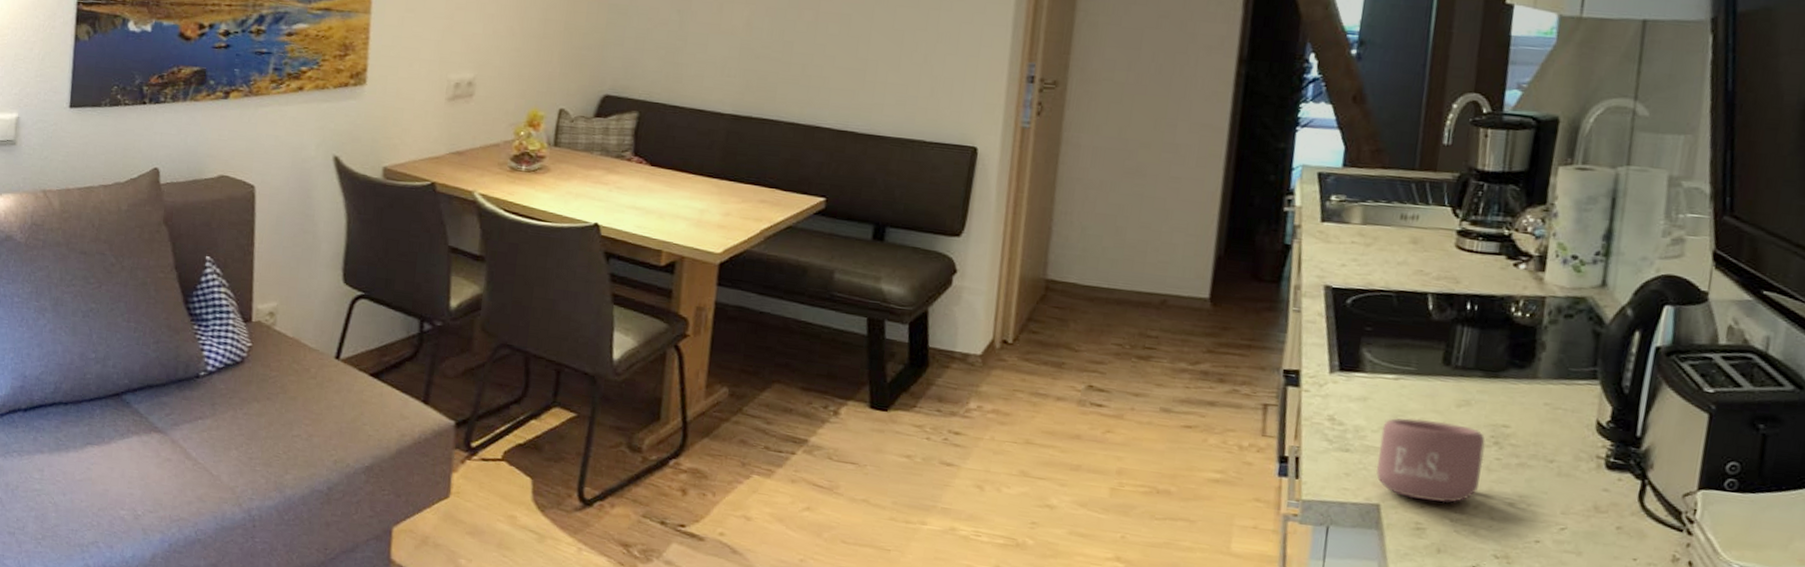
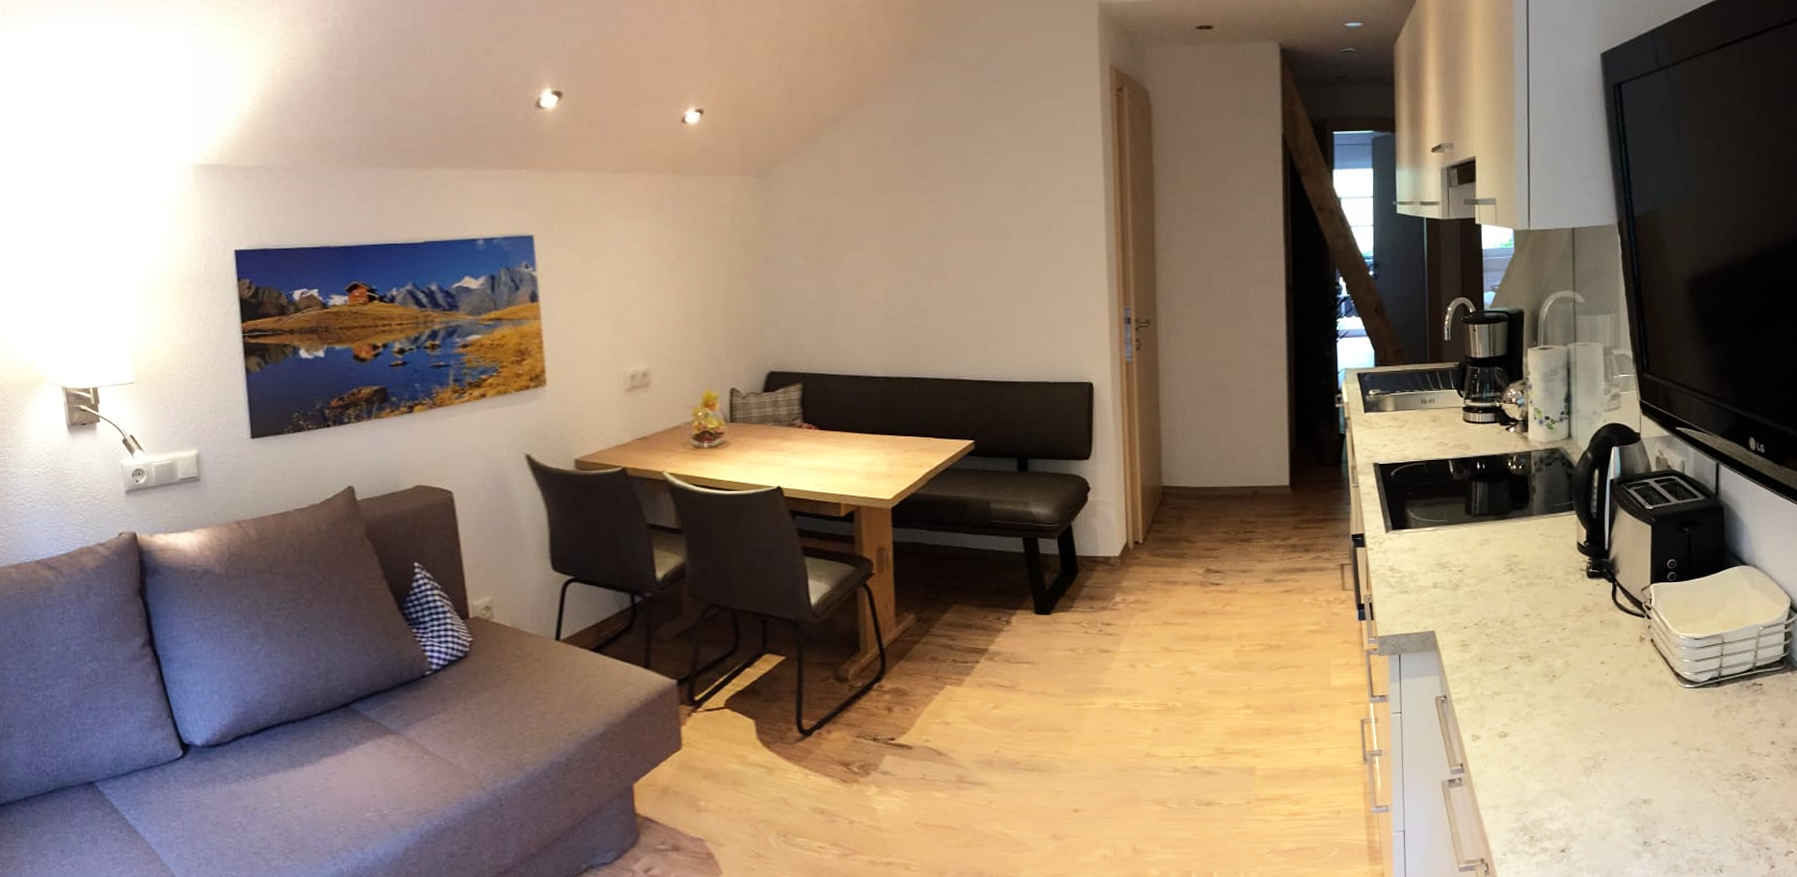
mug: present [1376,418,1485,503] -> none [1429,559,1504,622]

